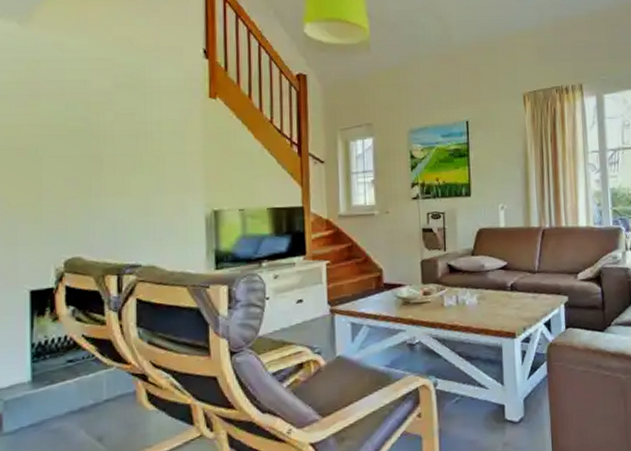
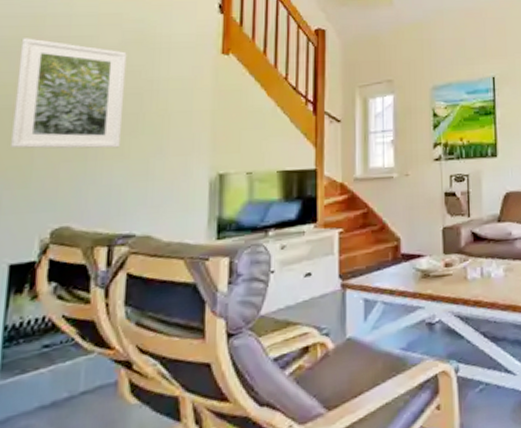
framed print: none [19,82,121,187] -> present [11,38,127,149]

